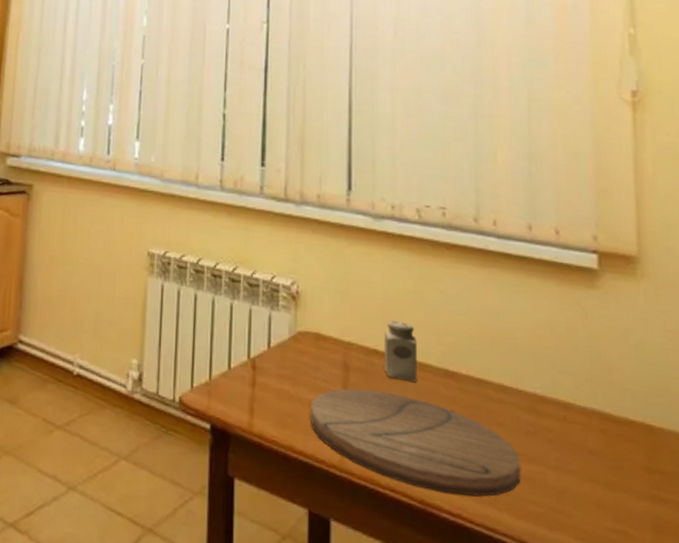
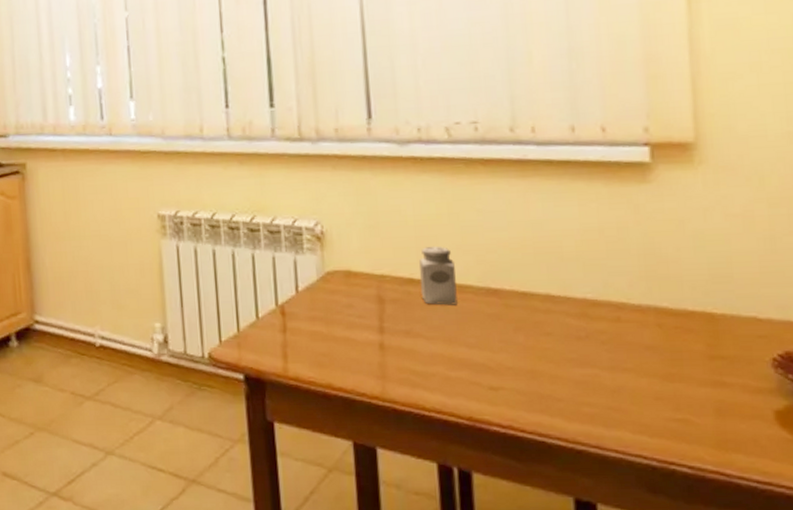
cutting board: present [311,388,521,497] -> none [346,318,574,408]

